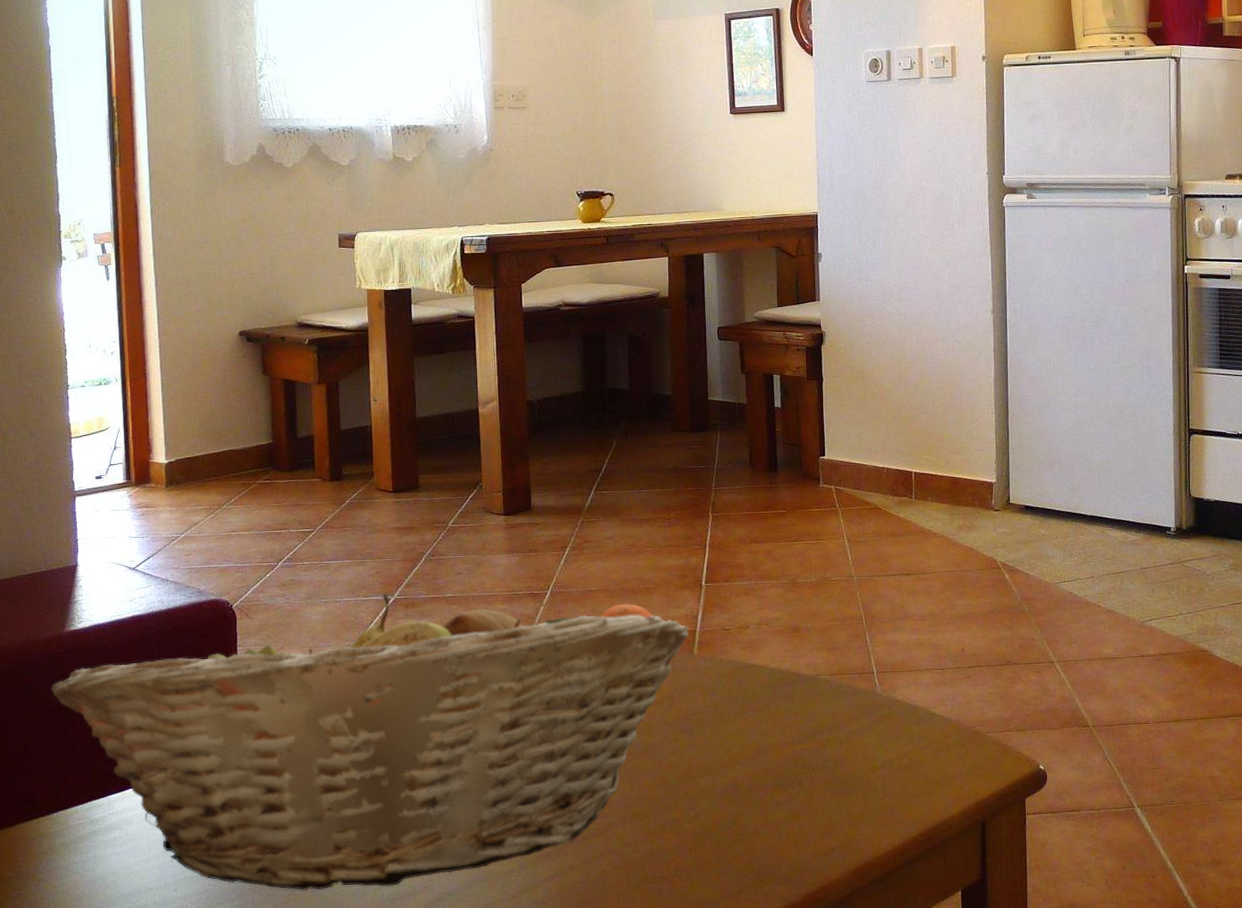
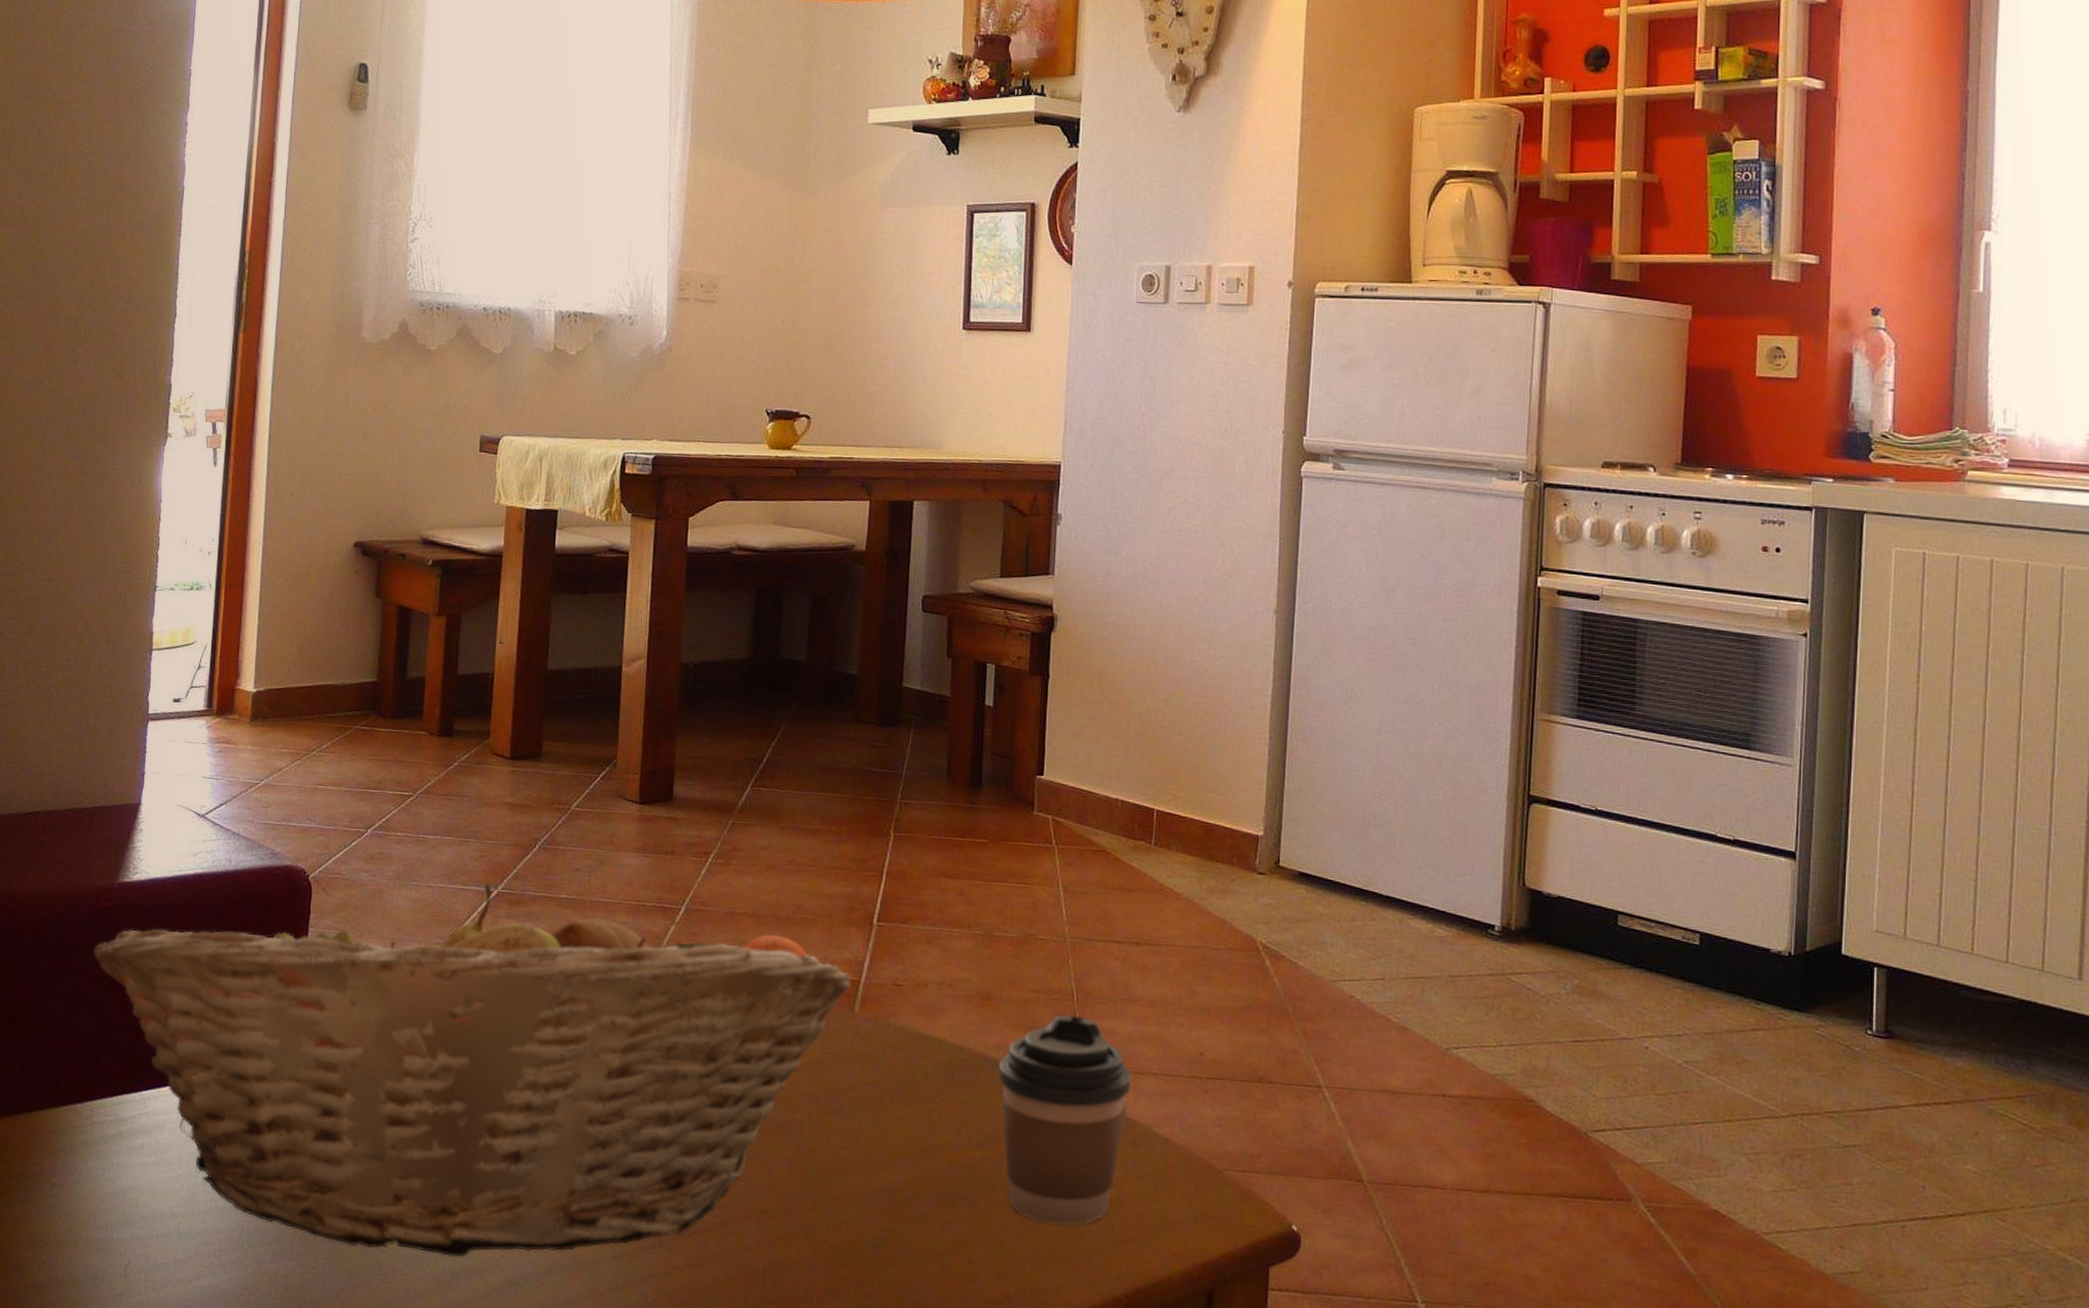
coffee cup: none [809,634,912,791] -> present [998,1014,1132,1226]

